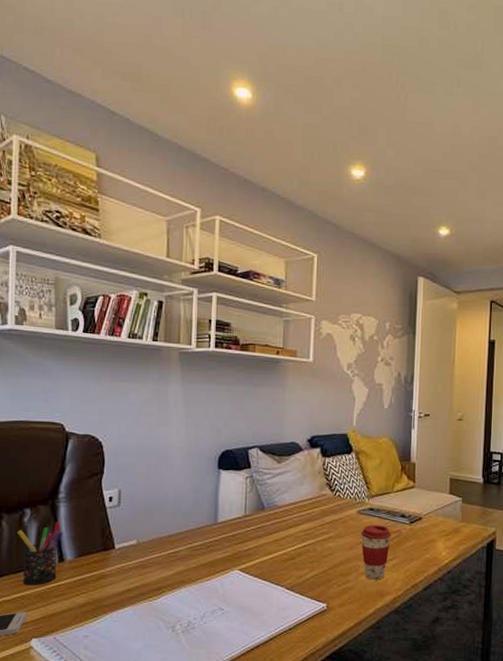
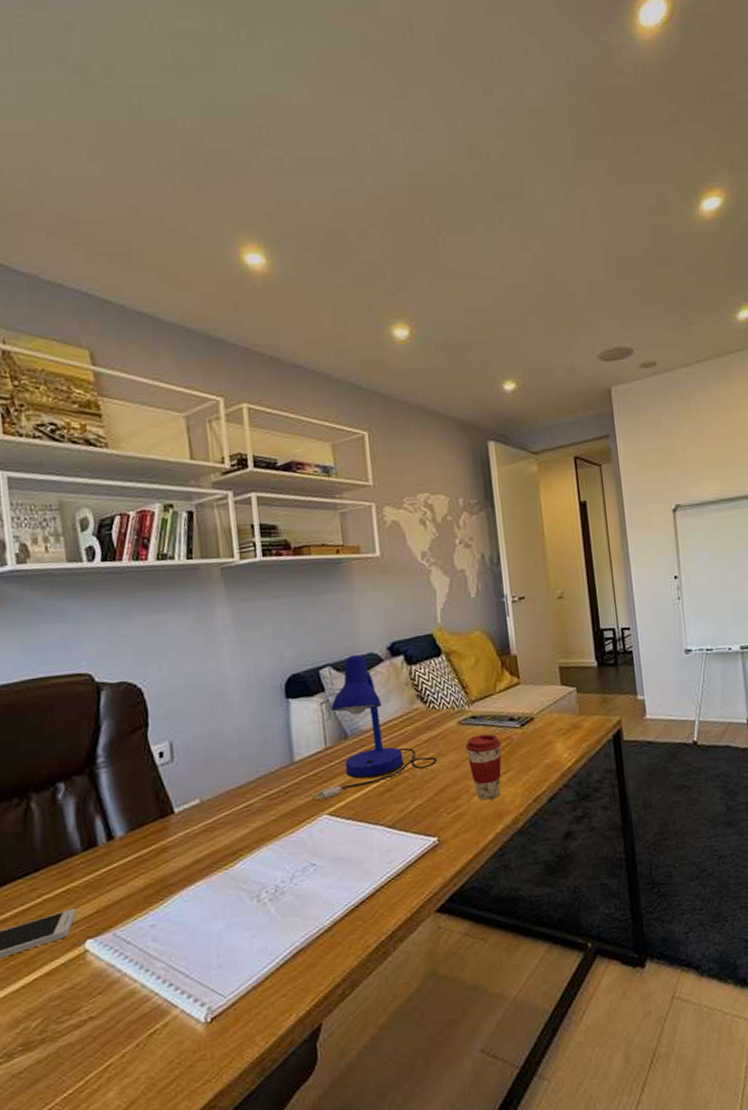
pen holder: present [18,522,63,585] -> none [52,792,109,875]
desk lamp: none [227,442,335,557] -> present [311,655,437,800]

